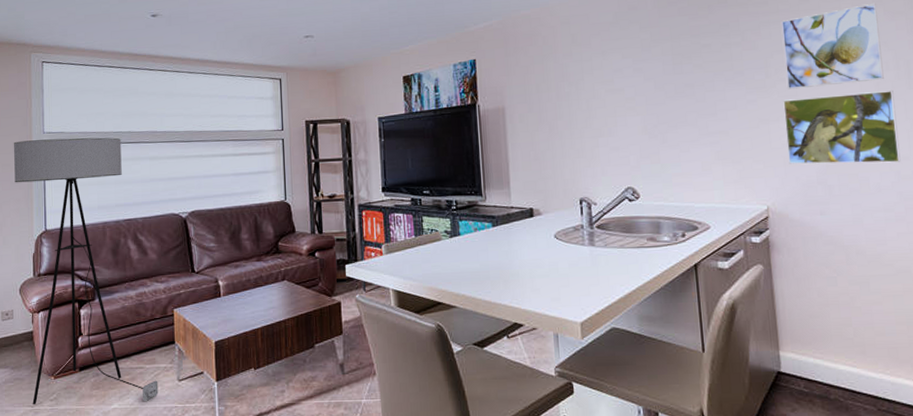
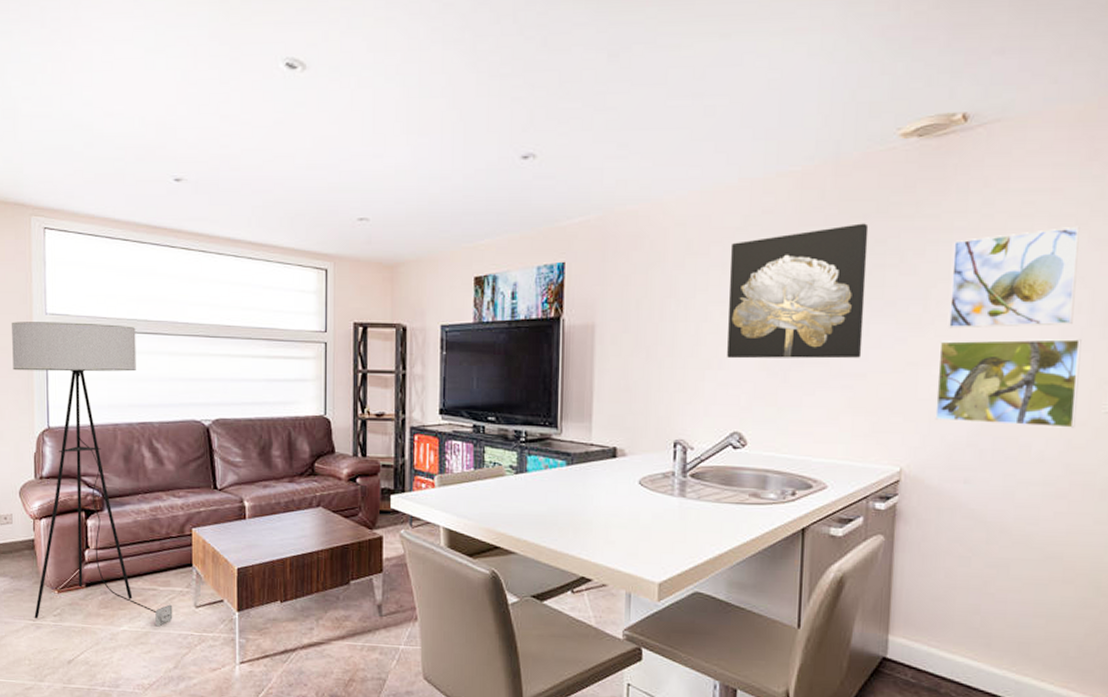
wall art: none [607,12,723,127] -> present [727,223,869,359]

